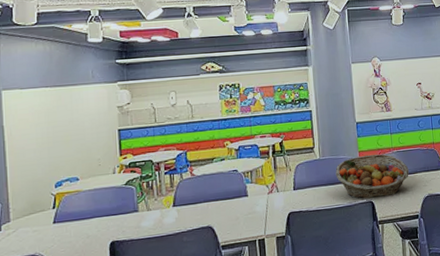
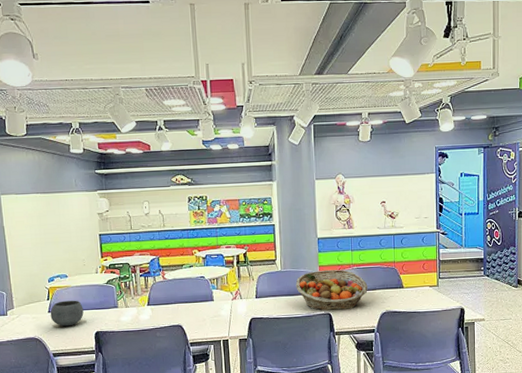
bowl: none [55,206,97,239] -> present [50,300,84,327]

